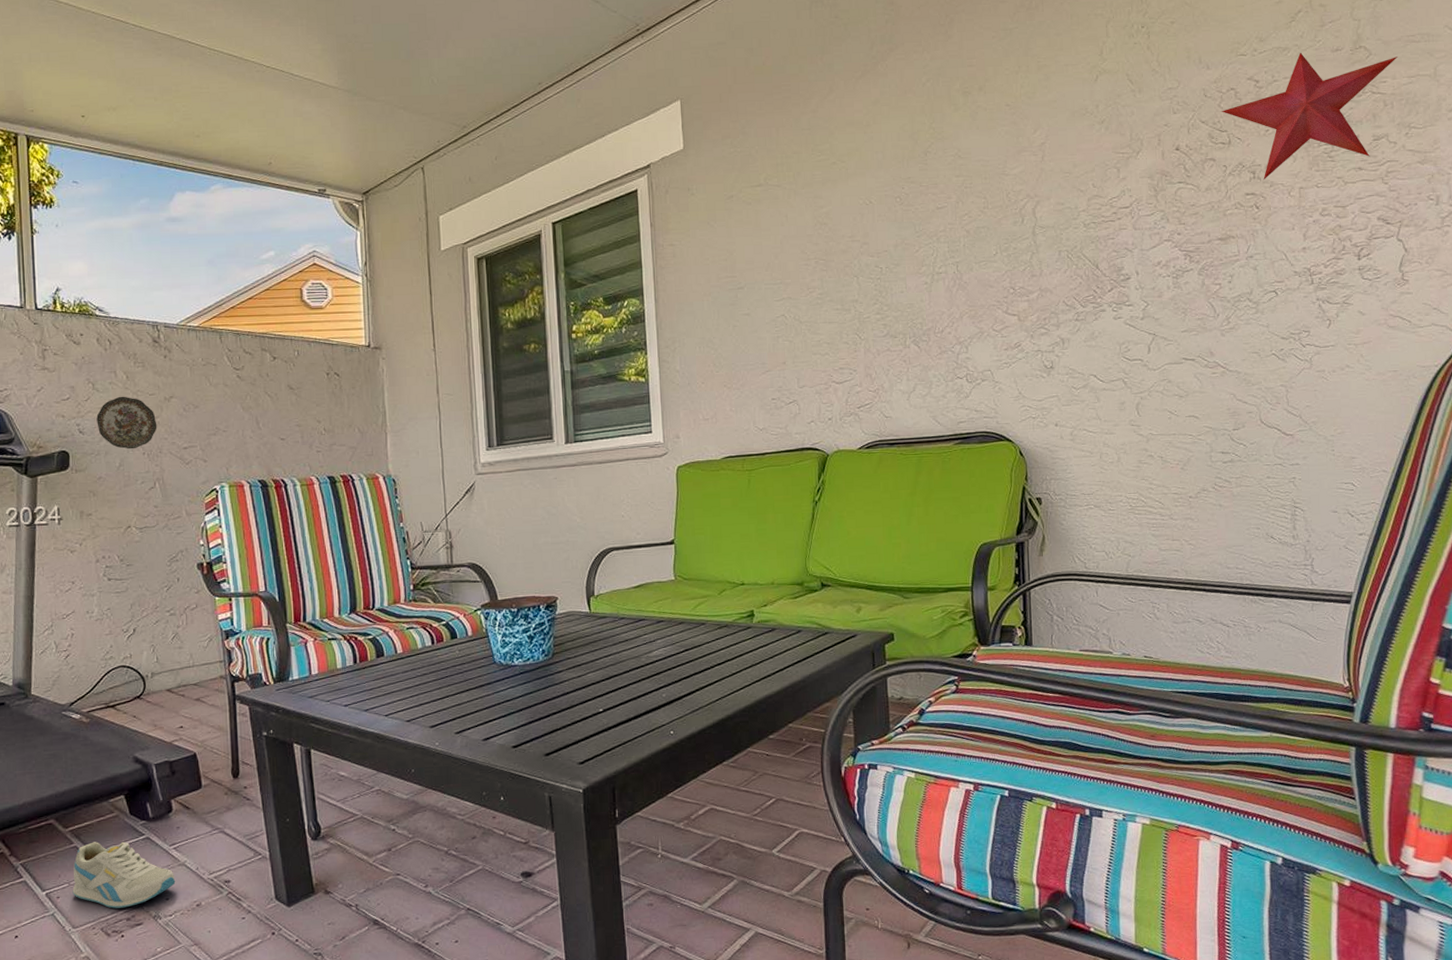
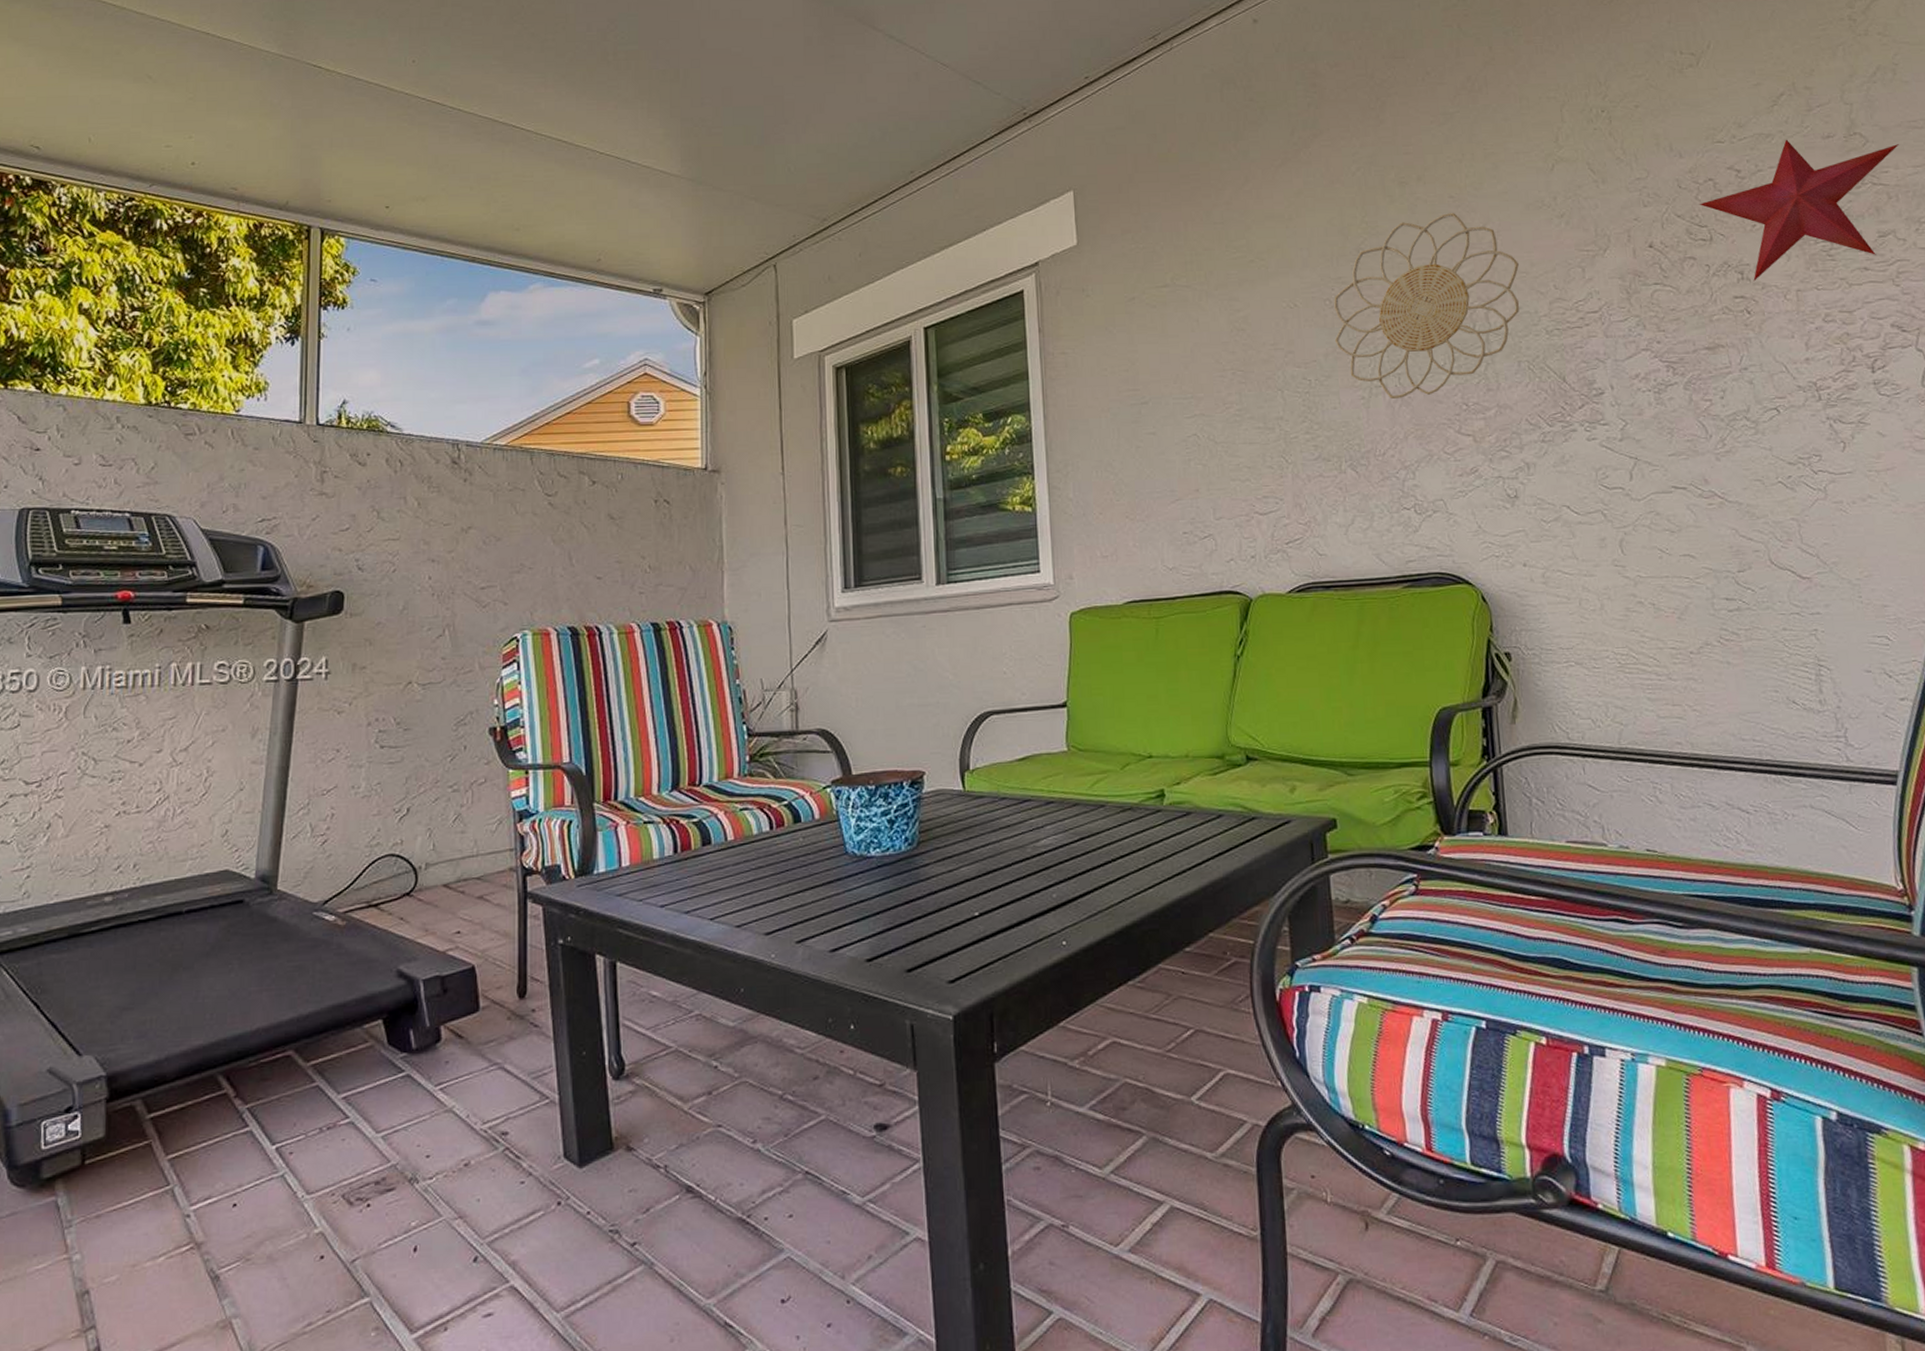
sneaker: present [72,841,176,909] -> none [309,1080,440,1169]
decorative plate: present [96,396,157,450] -> none [379,526,451,590]
decorative wall piece: none [903,120,1064,284] -> present [1334,213,1520,399]

